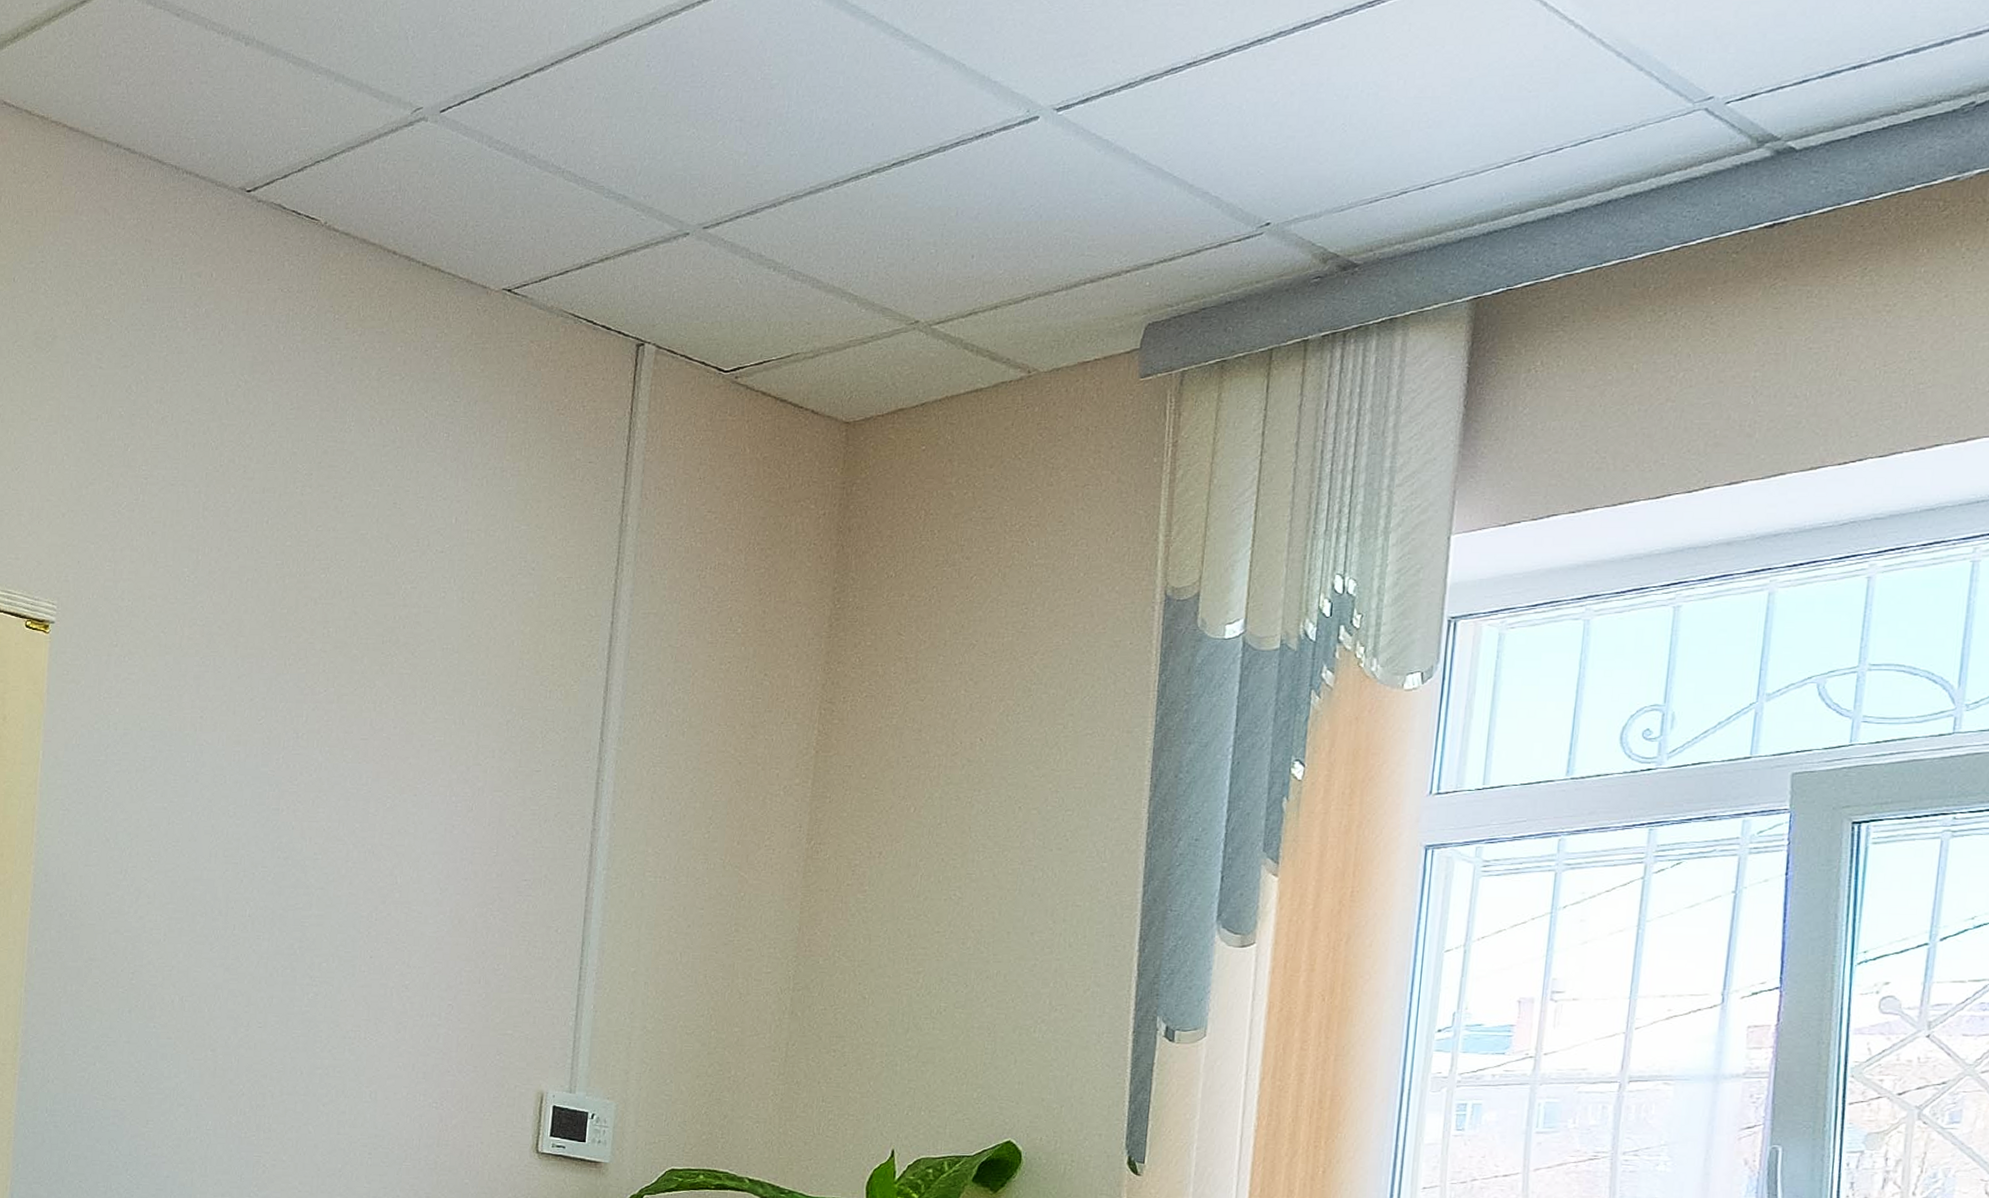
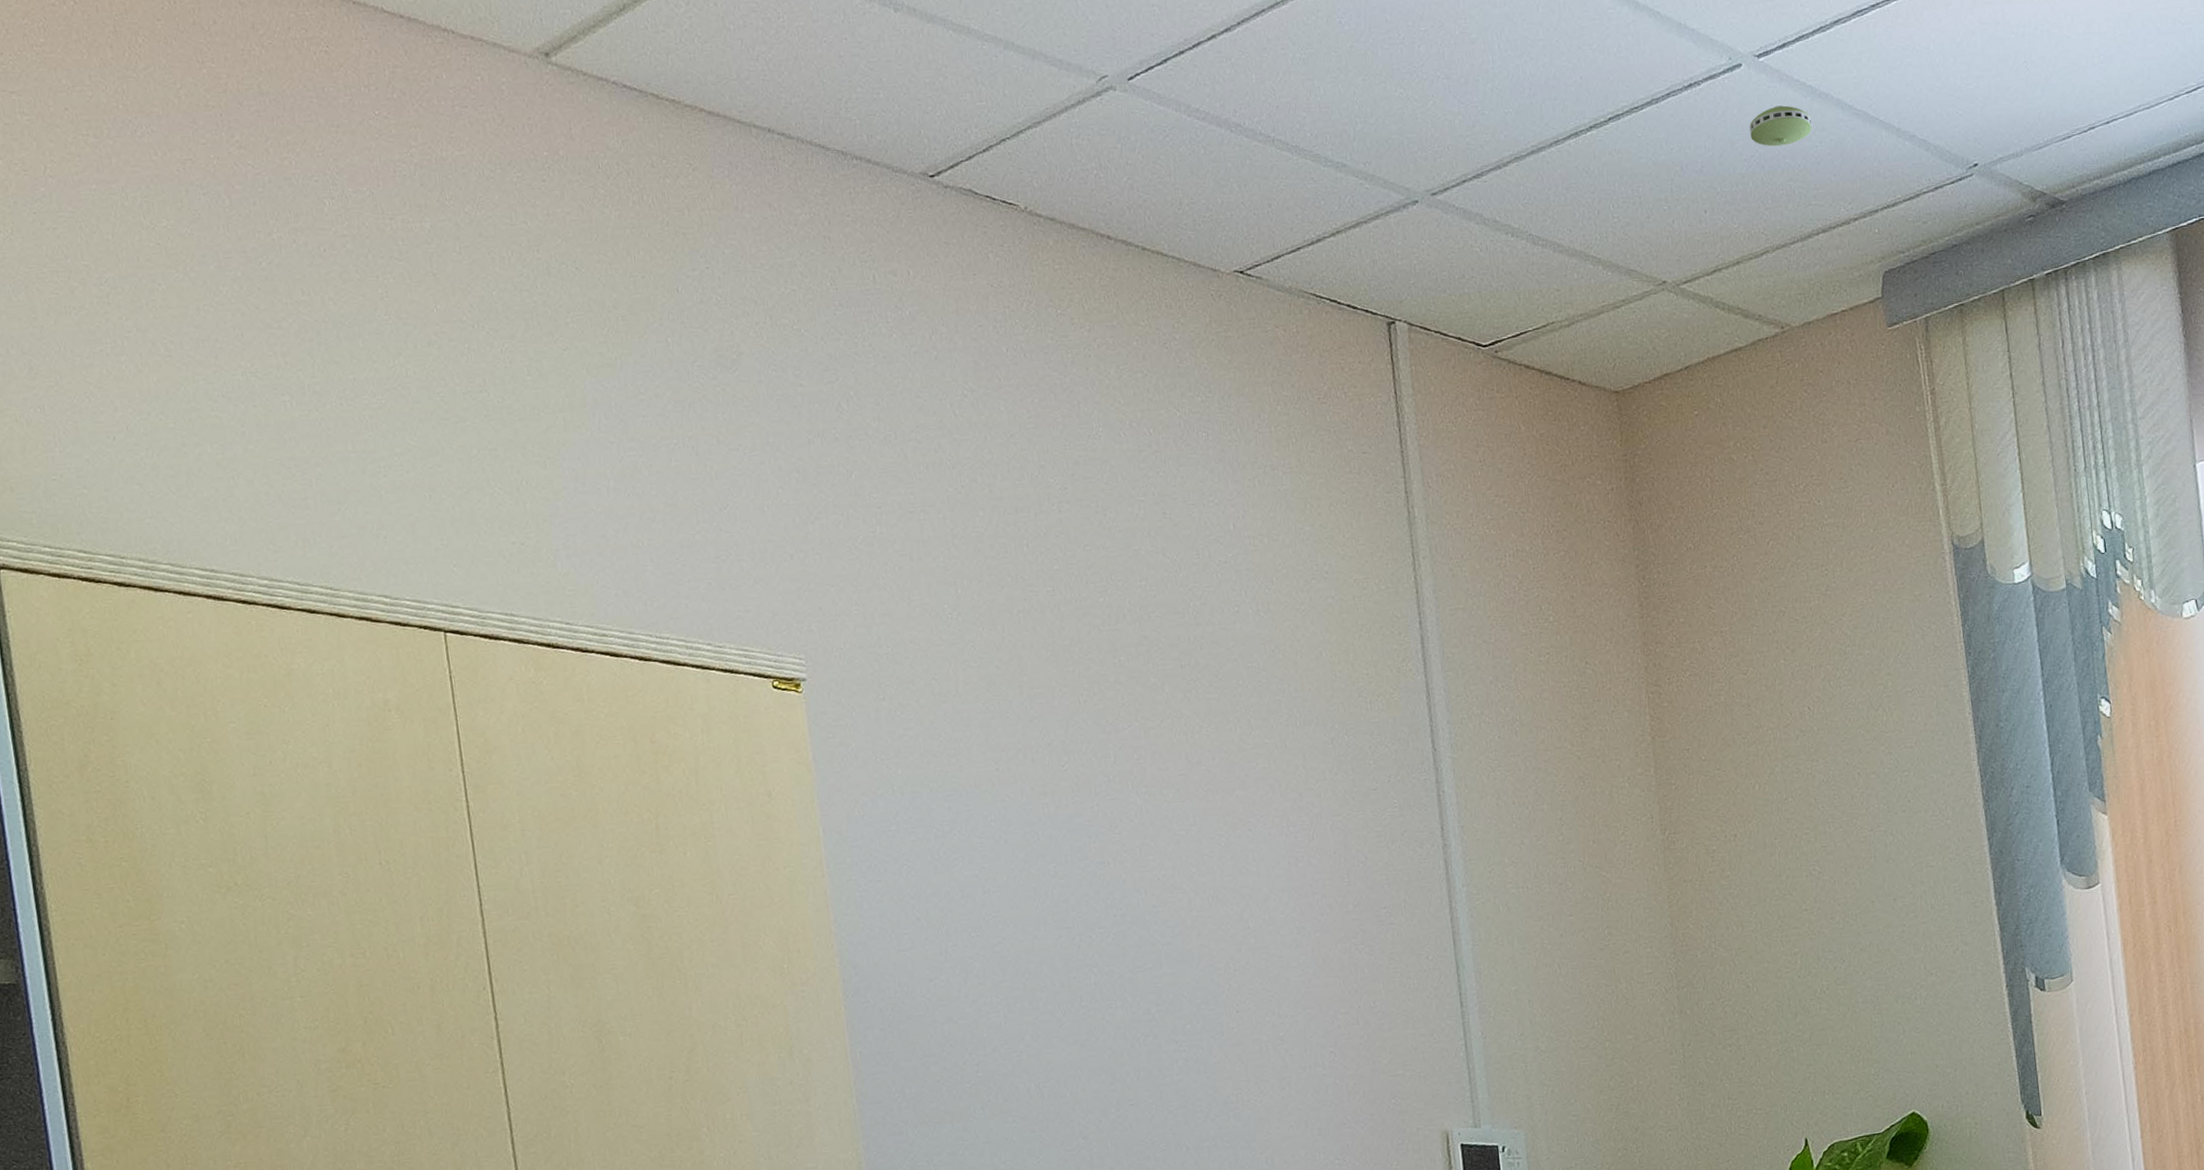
smoke detector: none [1034,158,1101,197] -> present [1749,105,1812,147]

